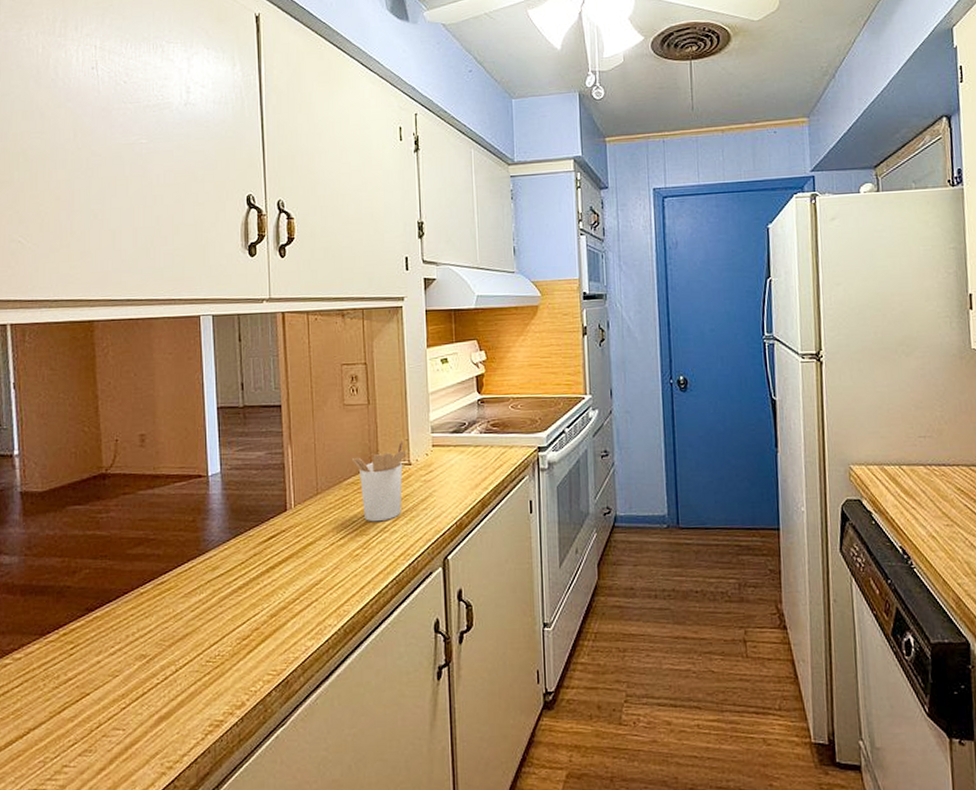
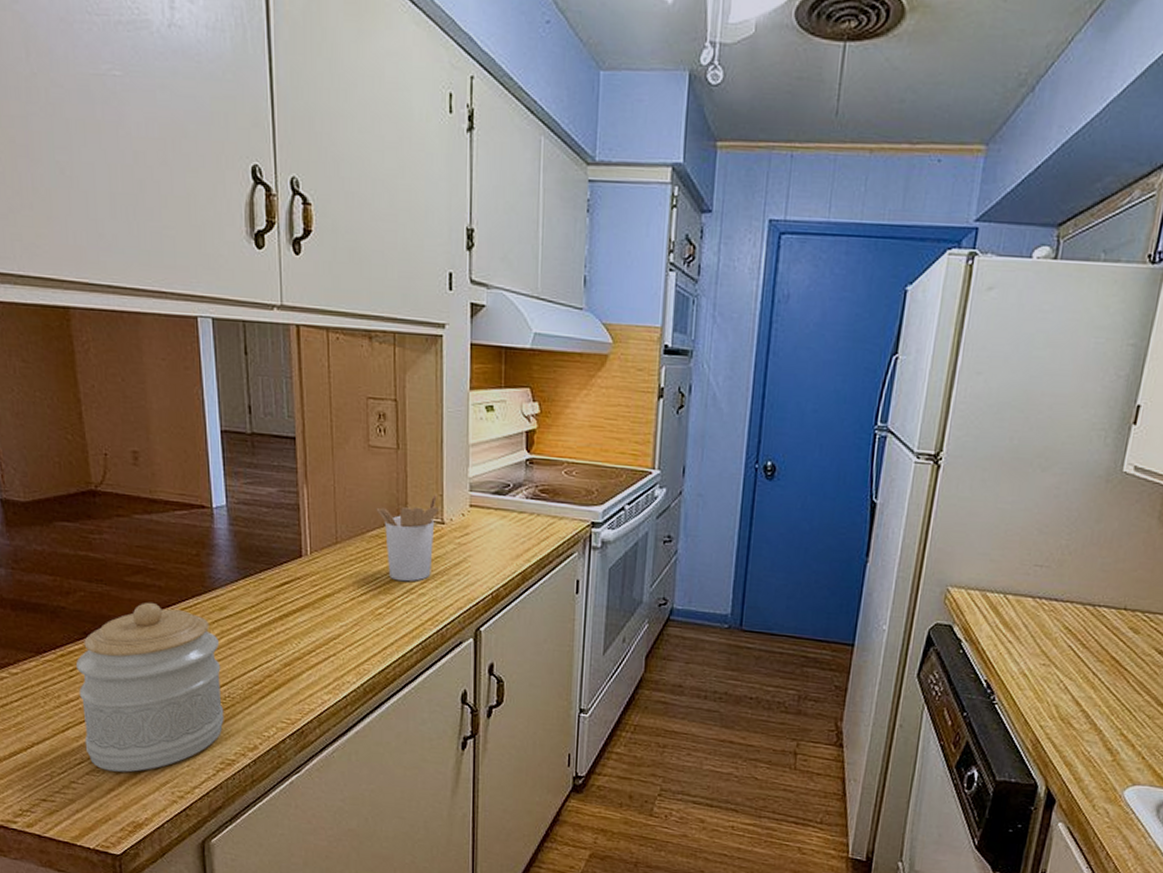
jar: none [76,571,214,749] -> present [75,602,224,773]

